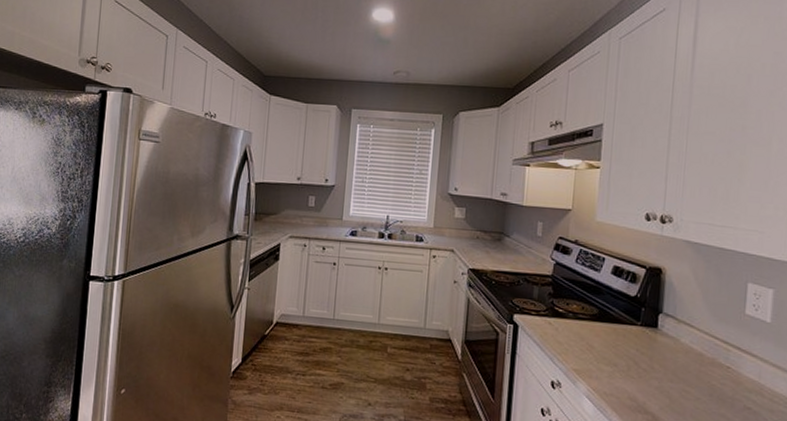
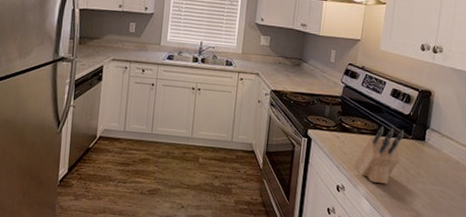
knife block: none [571,311,632,381] -> present [354,126,405,185]

